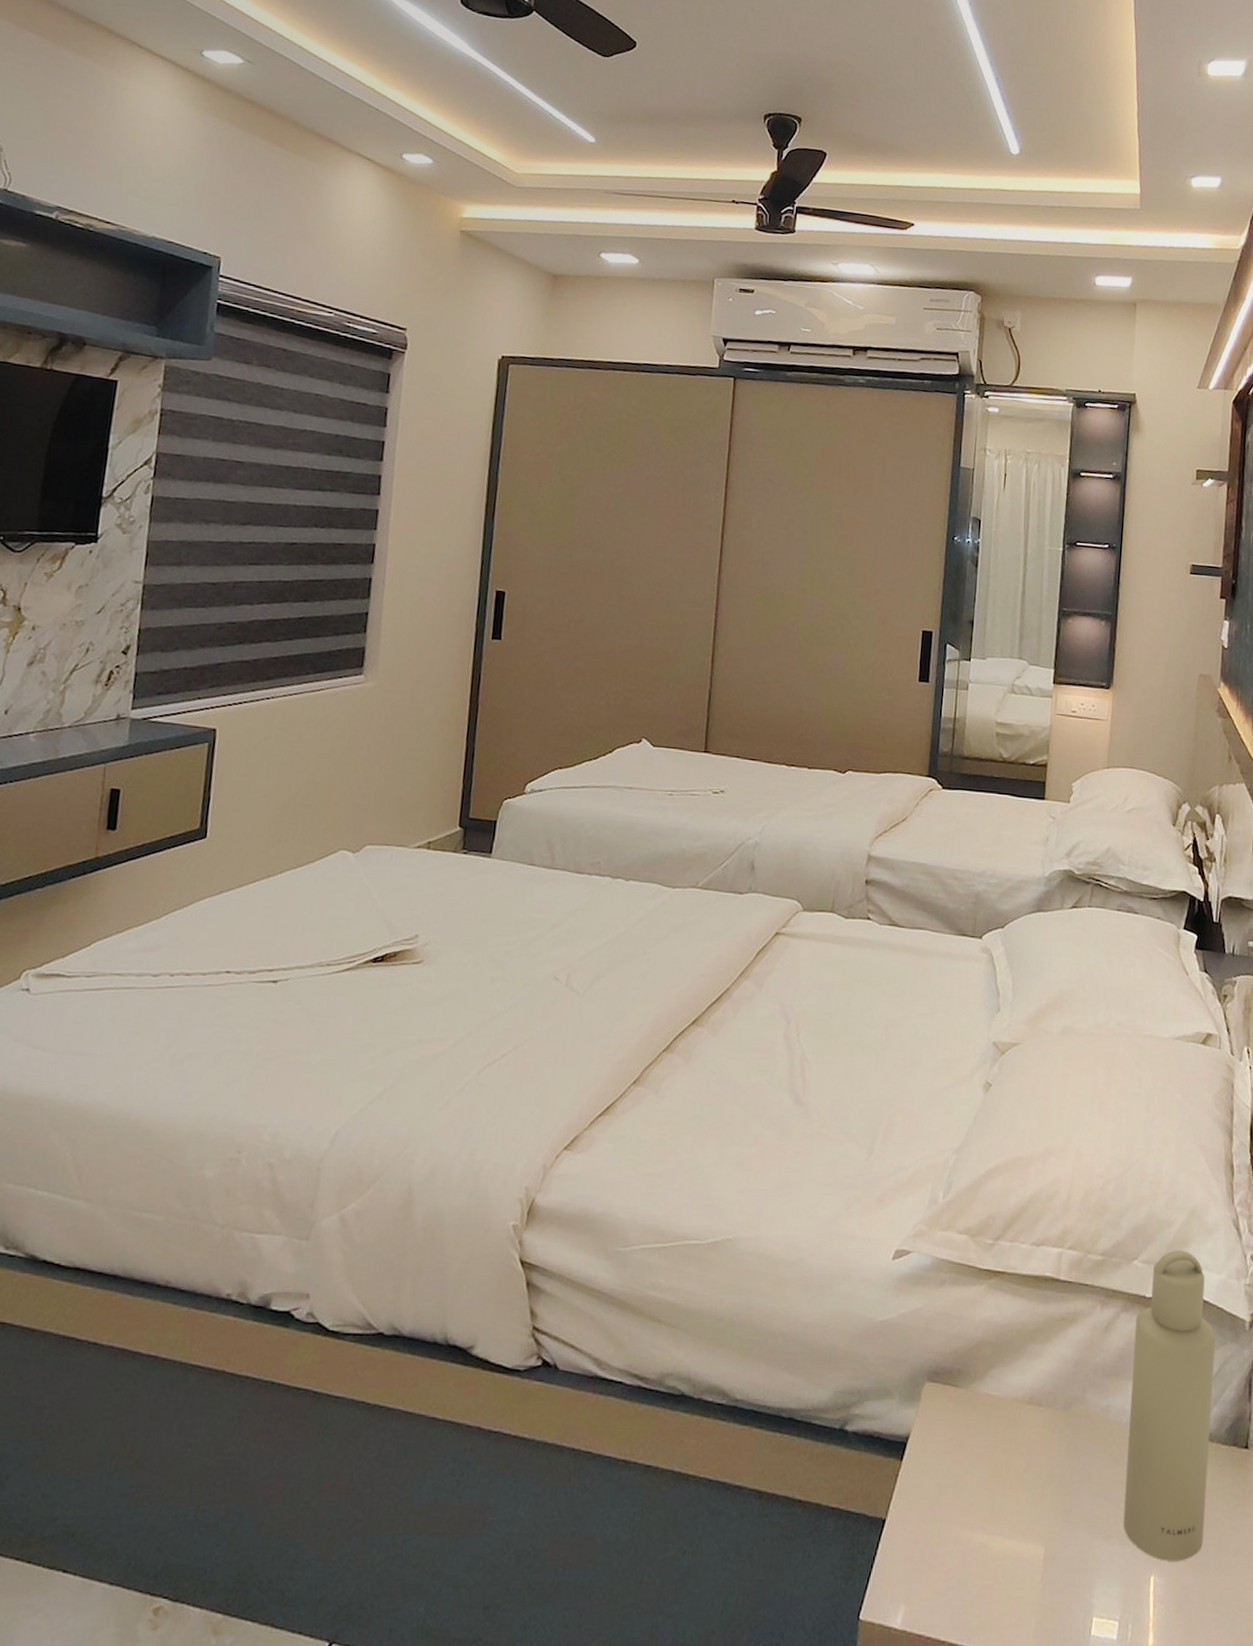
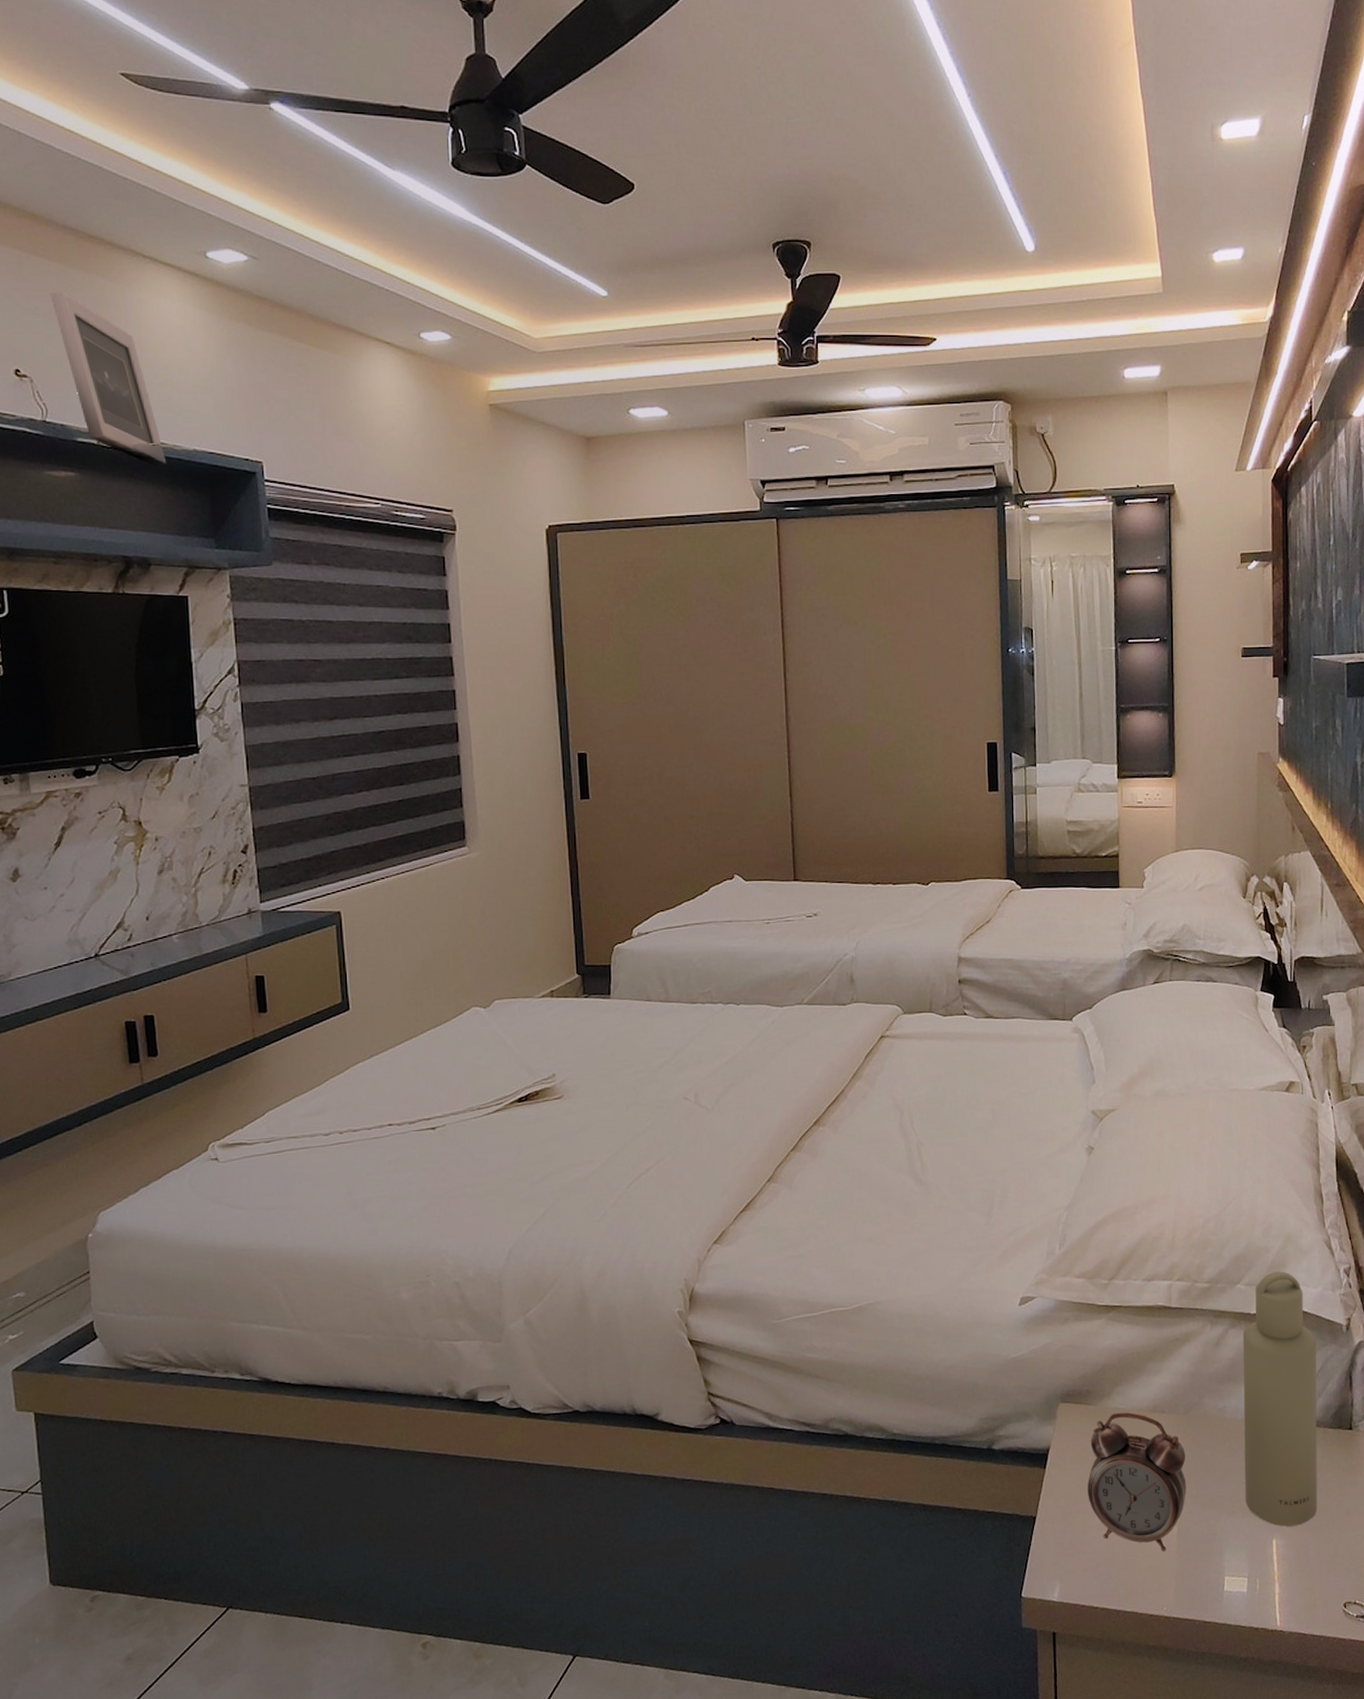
picture frame: none [37,68,123,249] -> present [50,291,167,467]
alarm clock: none [947,1400,1061,1578] -> present [1088,1412,1186,1551]

